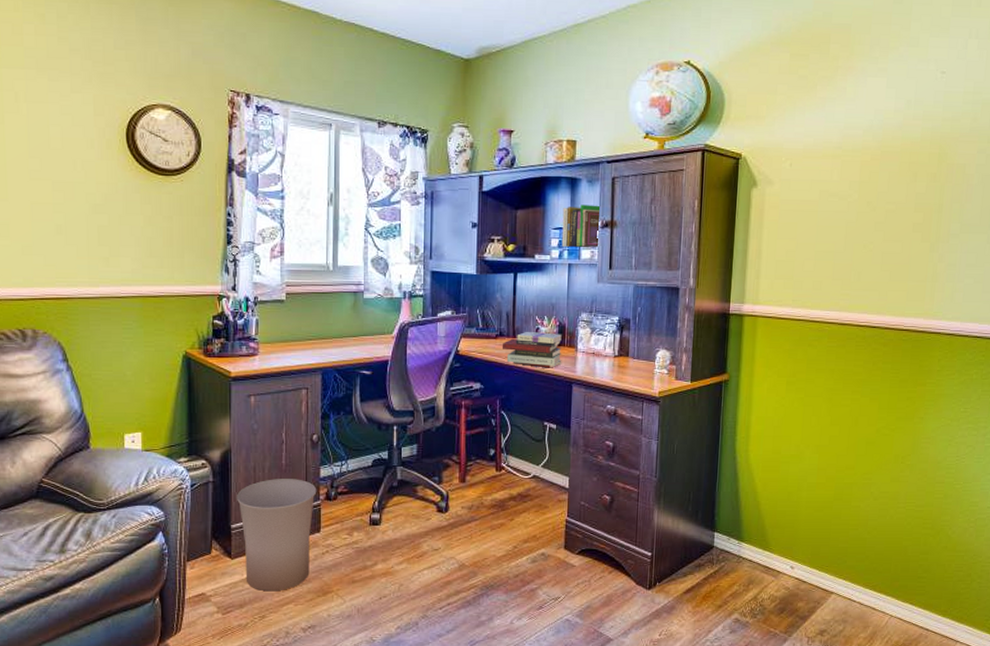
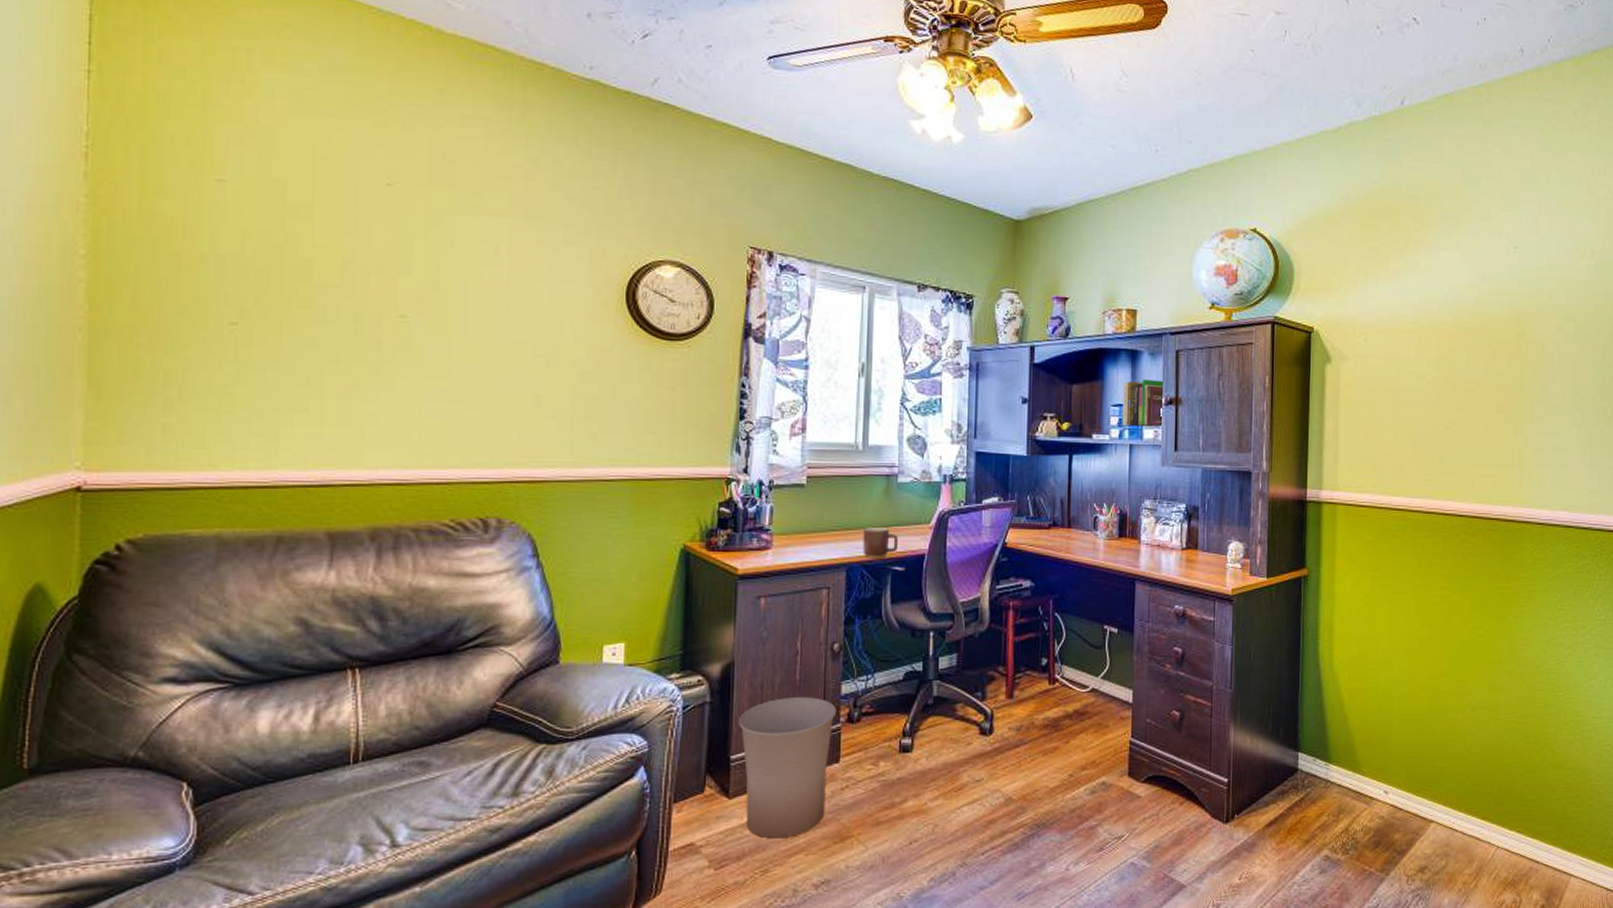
mug: none [335,337,366,363] -> present [863,527,899,557]
books: present [502,331,562,368] -> none [1055,520,1124,563]

